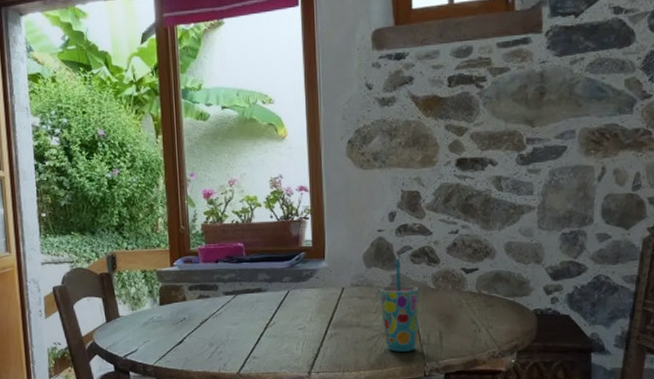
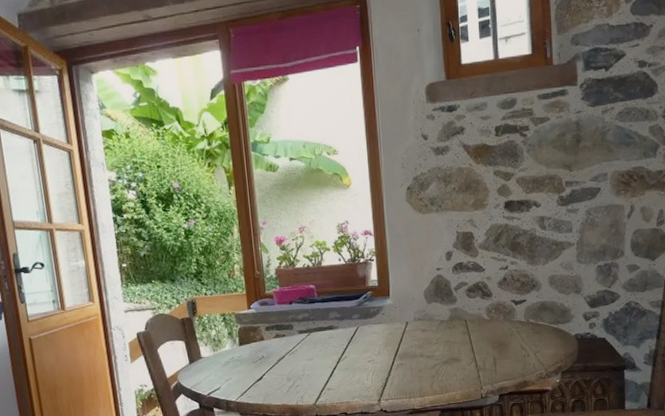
cup: present [379,259,419,352] -> none [439,294,475,378]

